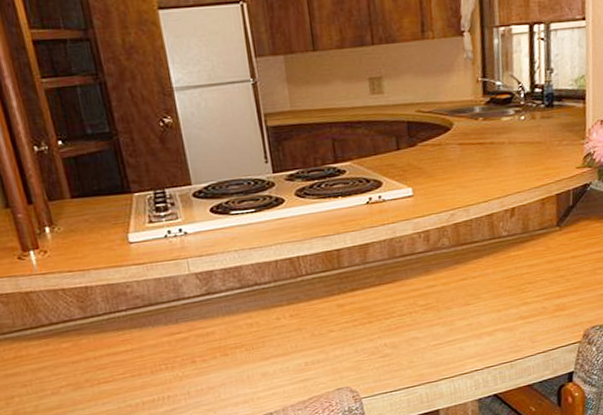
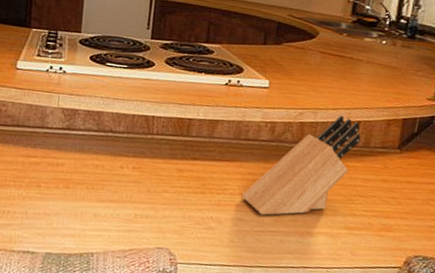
knife block: none [410,205,519,328] -> present [241,115,361,216]

